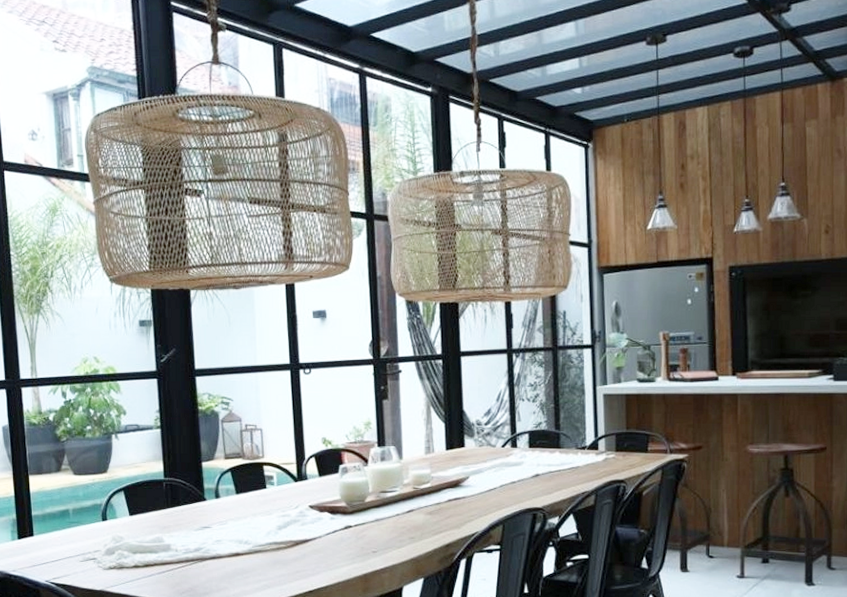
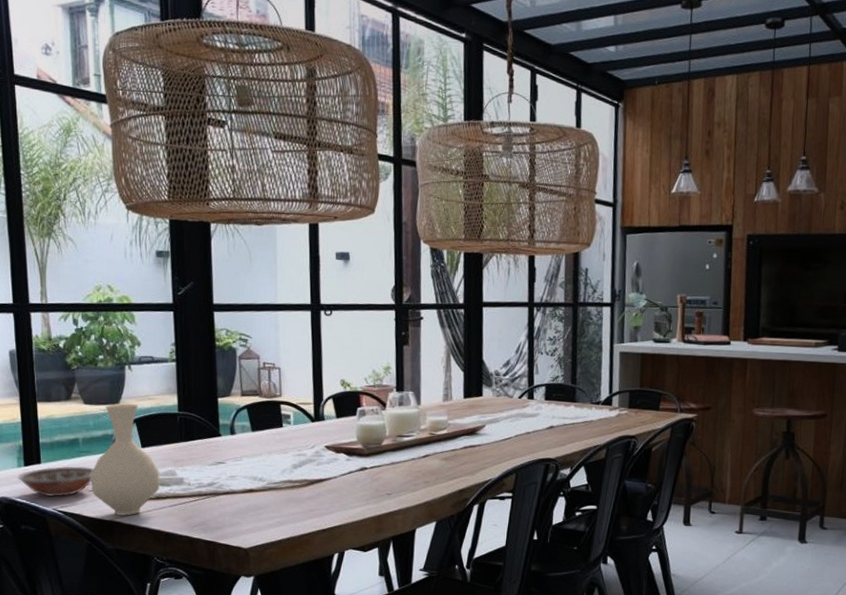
bowl: none [12,537,84,569] -> present [18,466,94,497]
vase: none [81,473,148,585] -> present [90,403,160,516]

